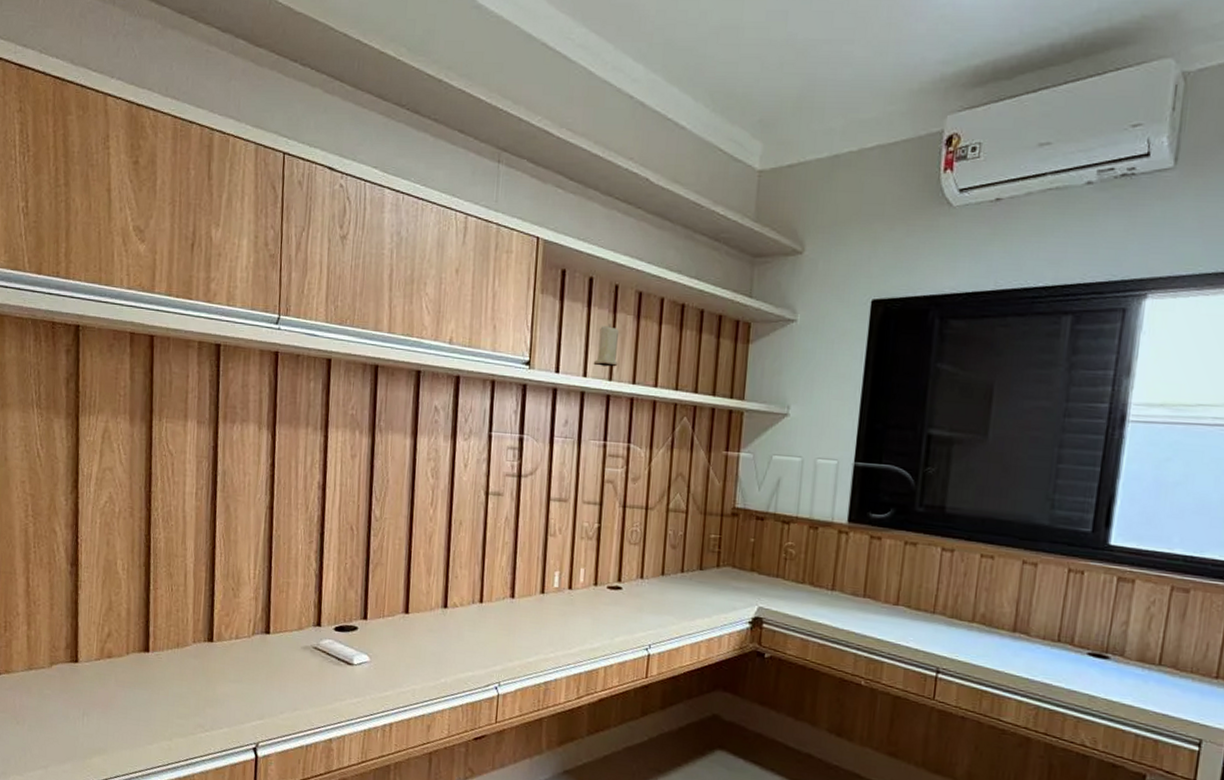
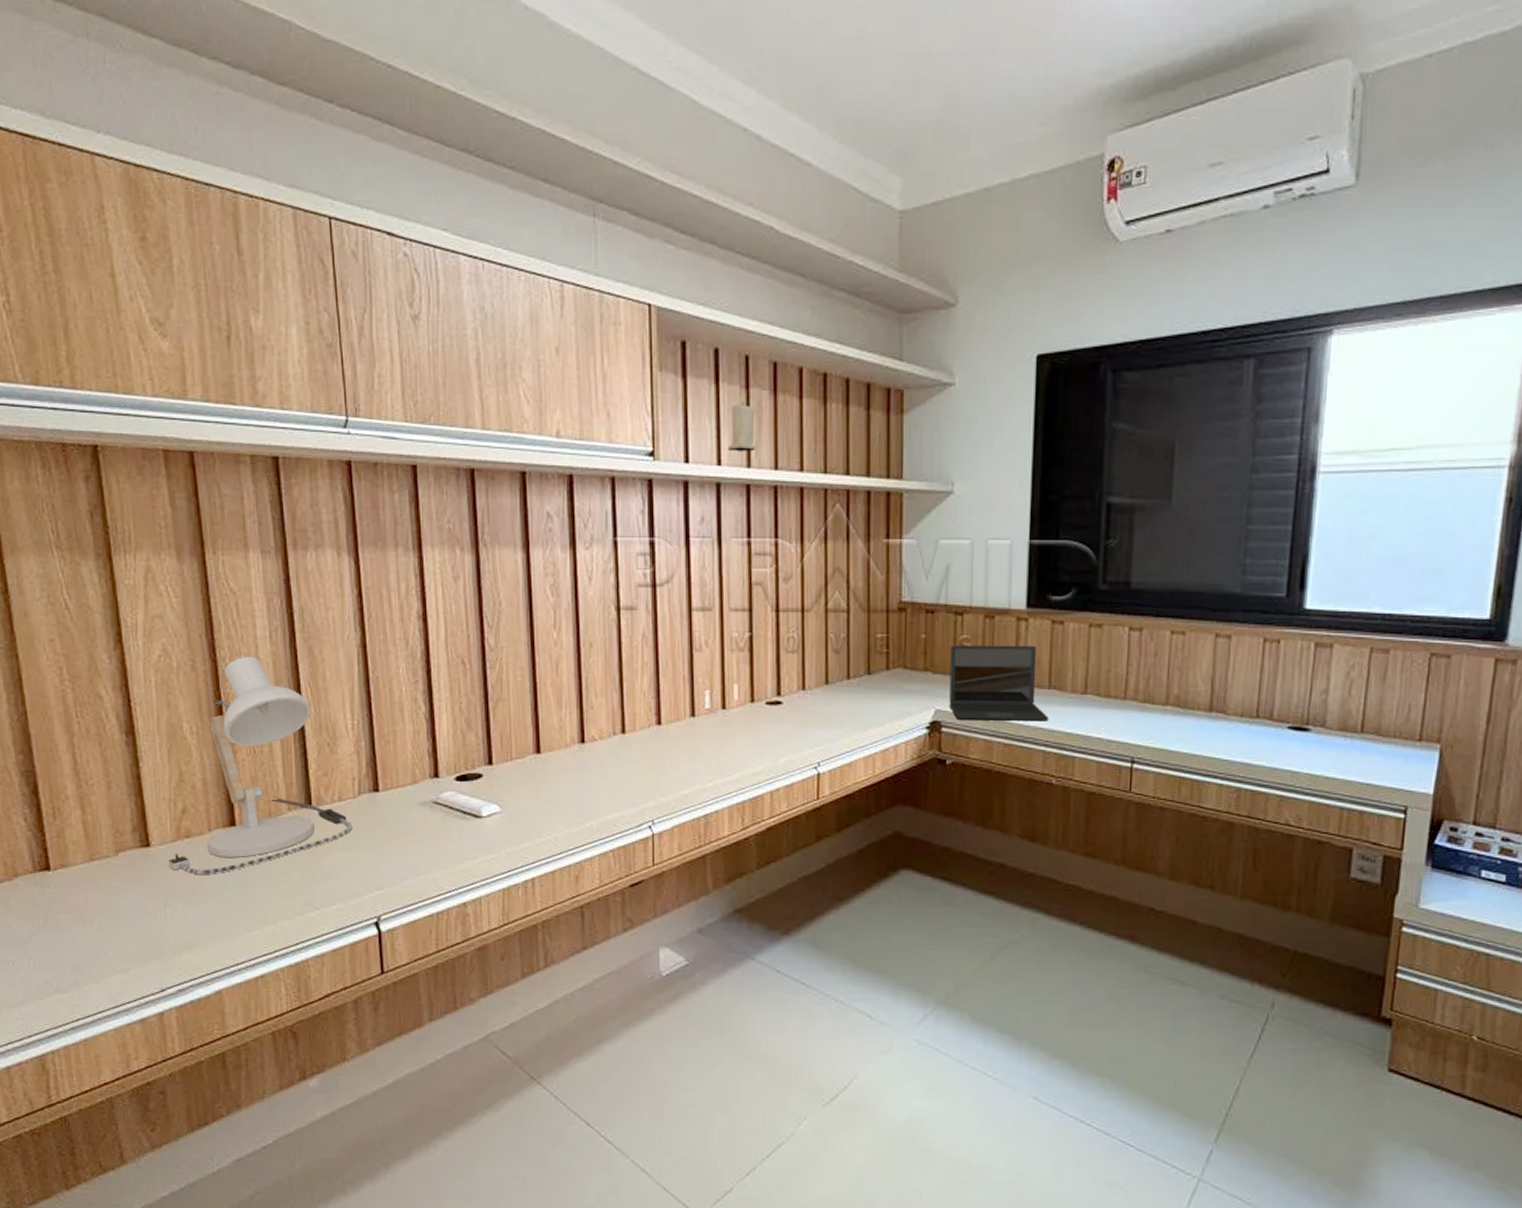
desk lamp: none [90,508,245,692] -> present [167,656,353,875]
laptop: none [771,549,862,627] -> present [949,644,1049,721]

